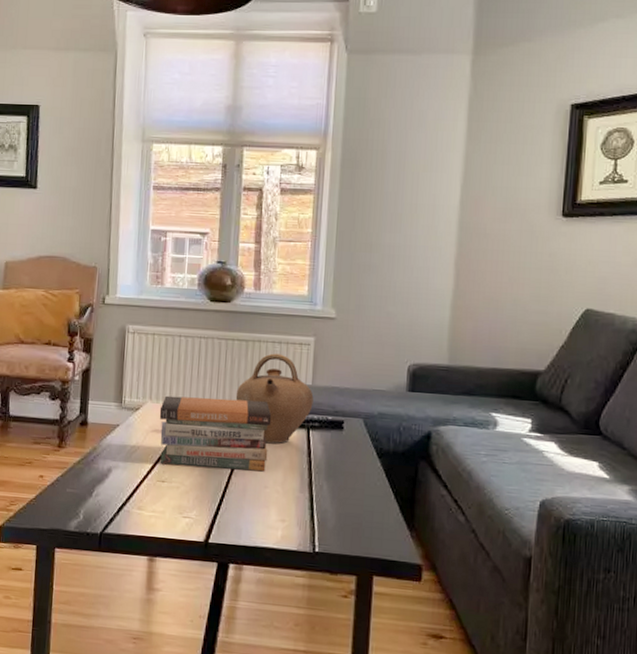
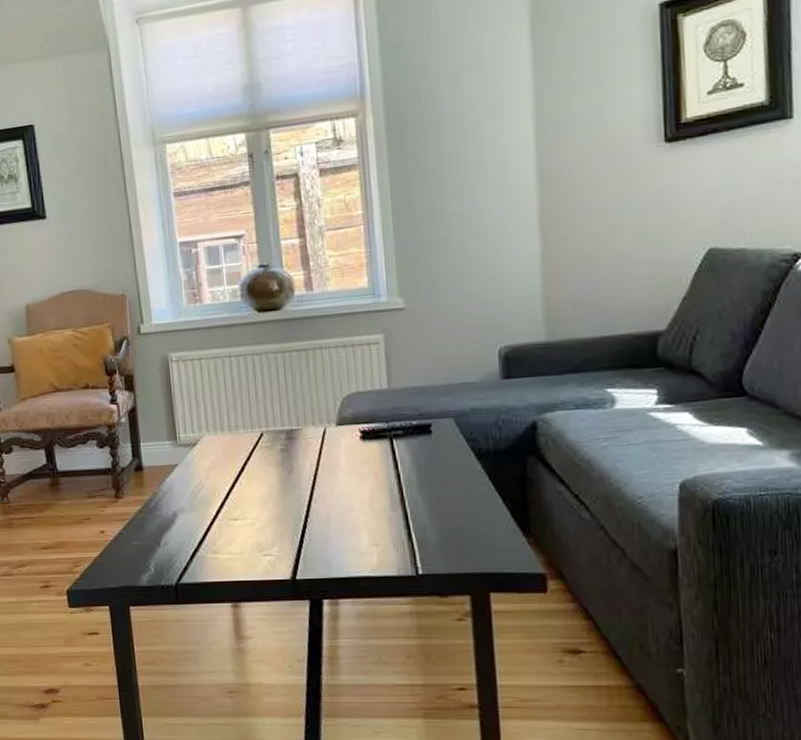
book stack: present [159,395,272,472] -> none [219,414,349,501]
jug: present [235,353,314,443] -> none [302,358,393,460]

